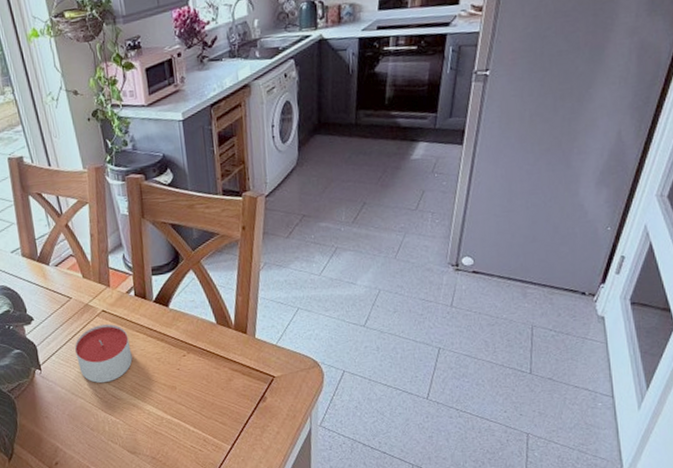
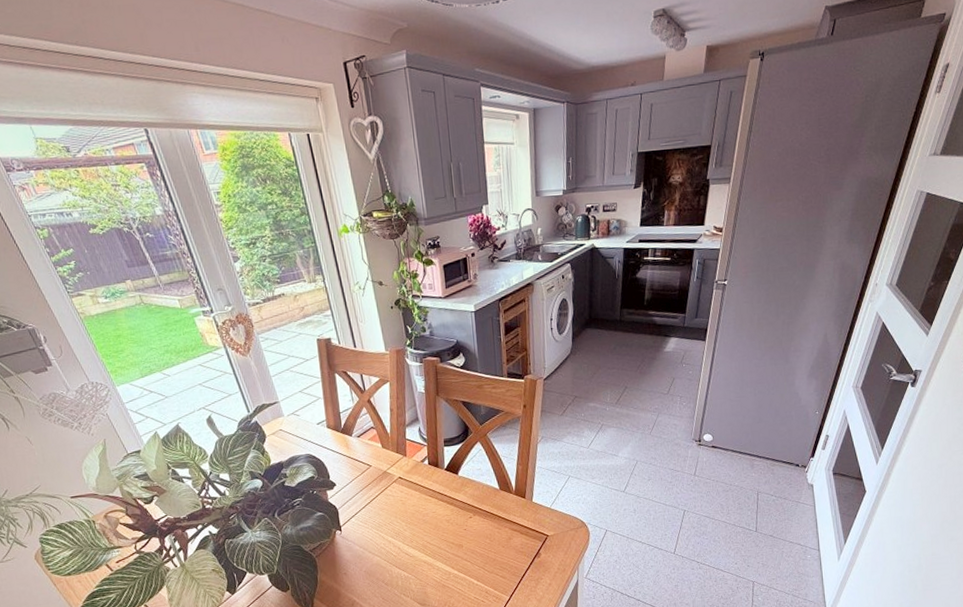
candle: present [74,324,133,383] -> none [372,489,425,543]

